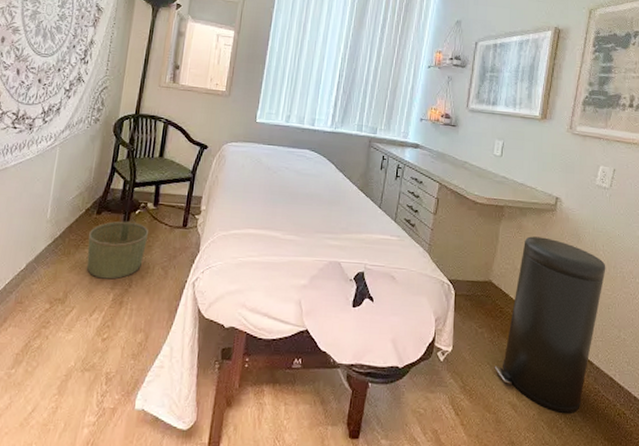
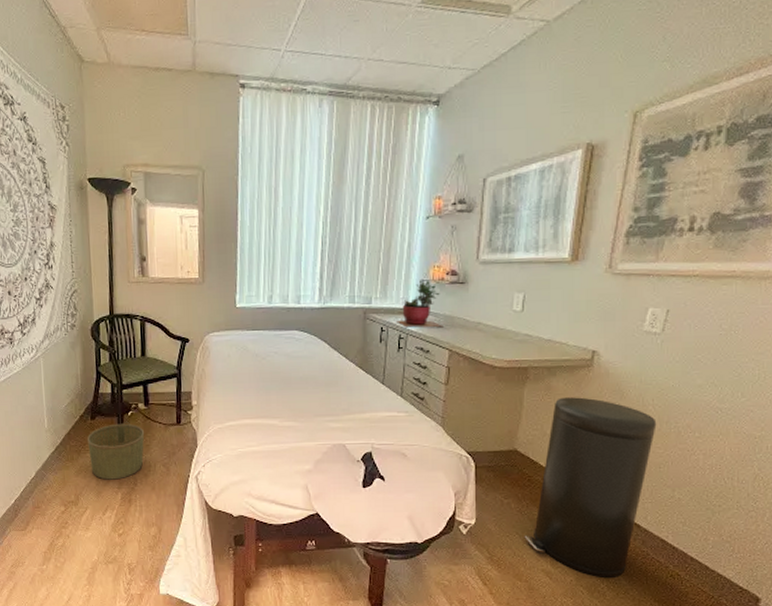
succulent plant: none [396,118,436,163] -> present [396,280,443,328]

